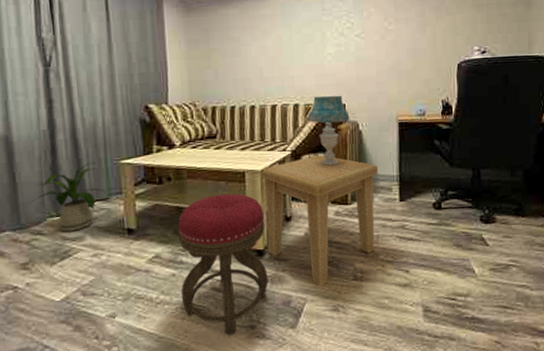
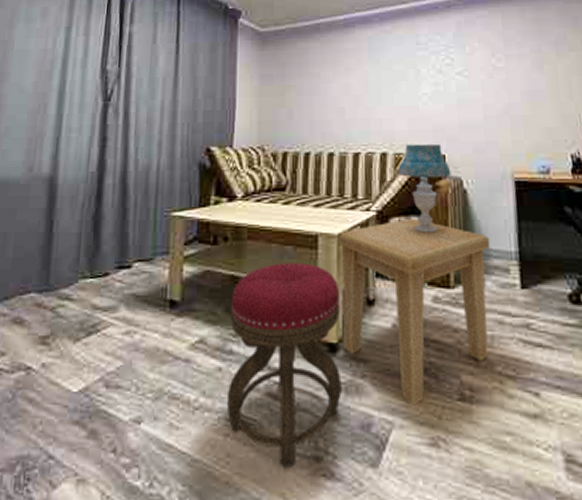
house plant: present [28,162,114,232] -> none [61,212,159,299]

